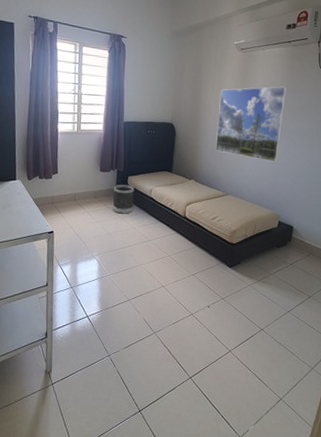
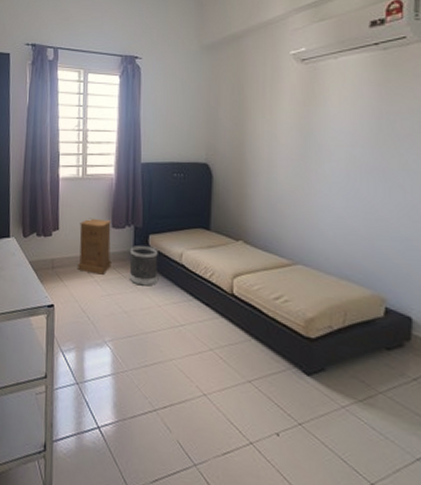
nightstand: none [73,164,100,207] -> present [78,218,111,275]
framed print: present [216,86,287,162] -> none [273,106,379,217]

